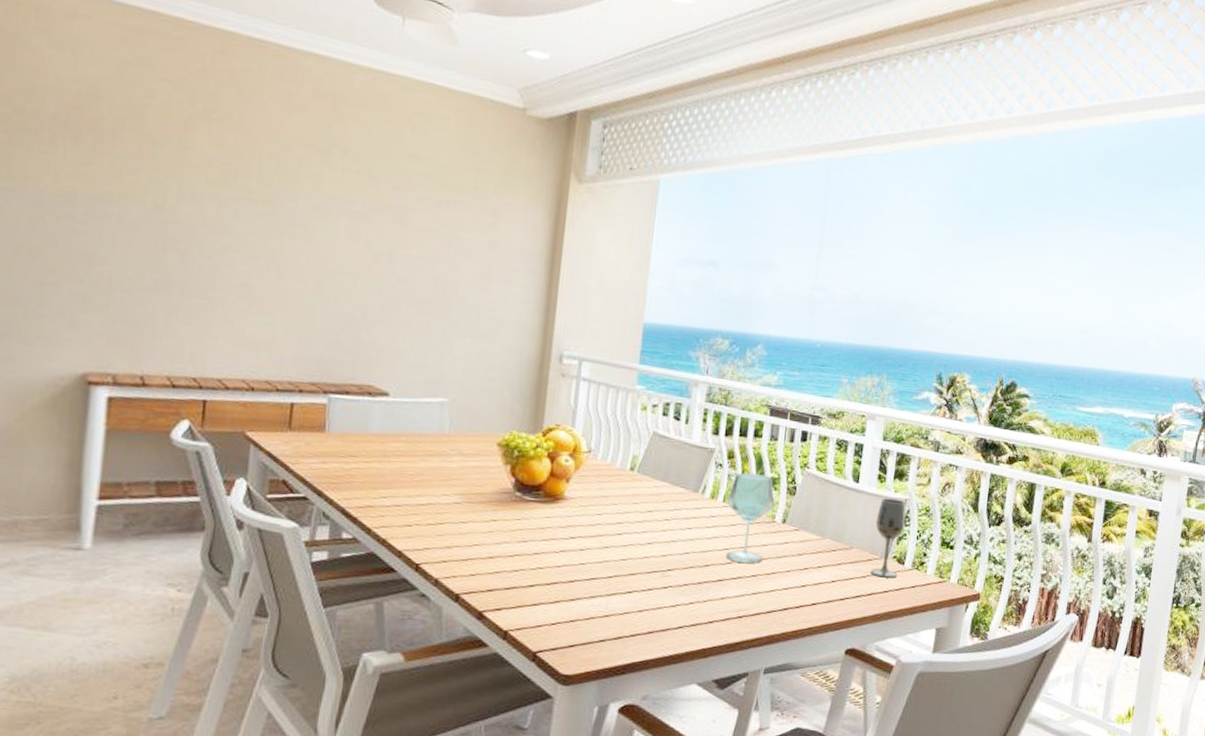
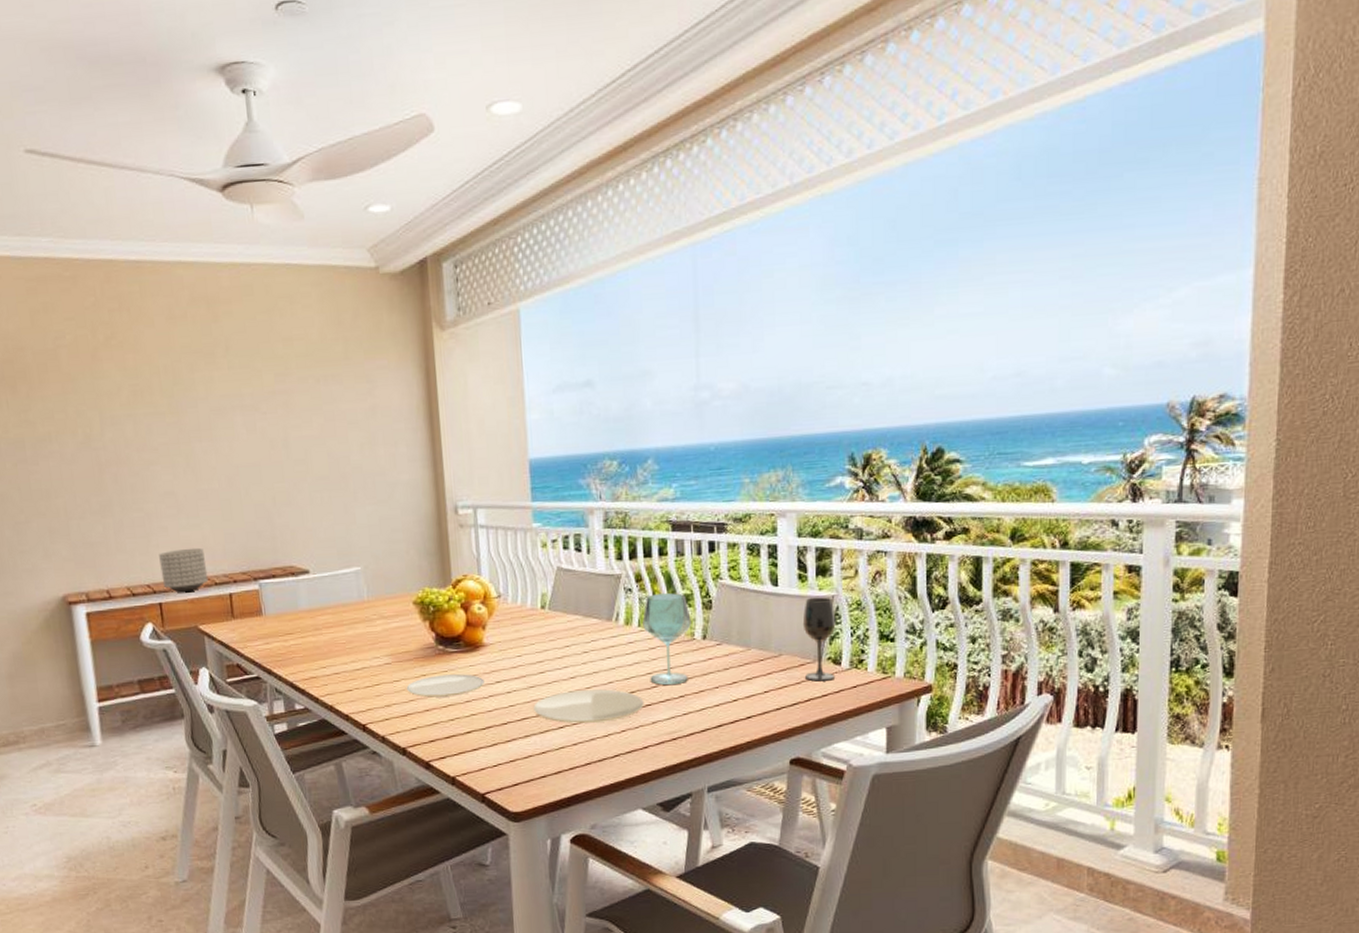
planter: none [212,345,271,394] -> present [159,547,209,593]
plate: none [472,522,559,547] -> present [406,674,485,698]
plate: none [604,556,717,592] -> present [533,689,644,724]

